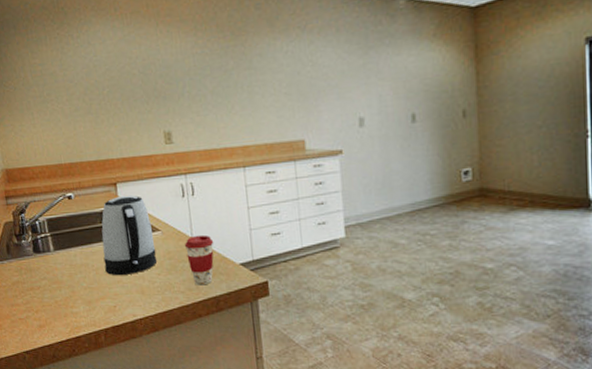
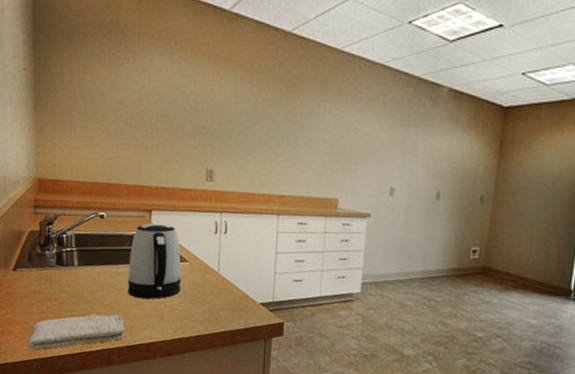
washcloth: none [17,296,108,342] -> present [28,314,125,350]
coffee cup: present [185,234,214,286] -> none [210,271,239,319]

